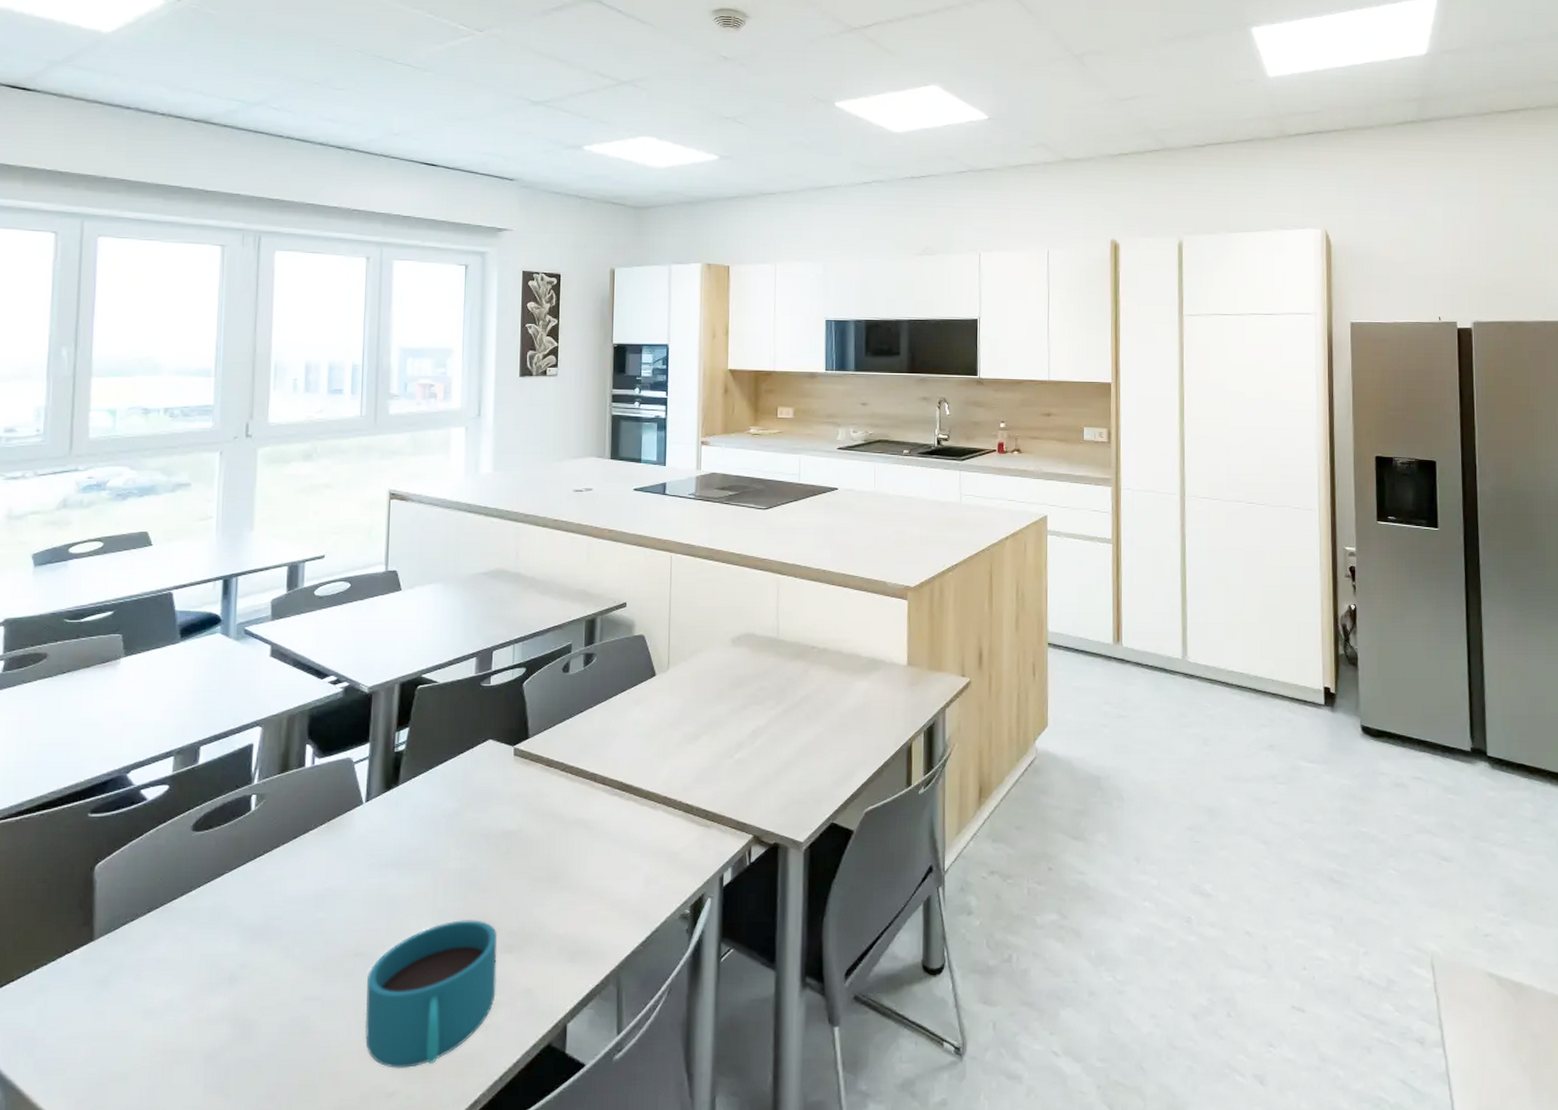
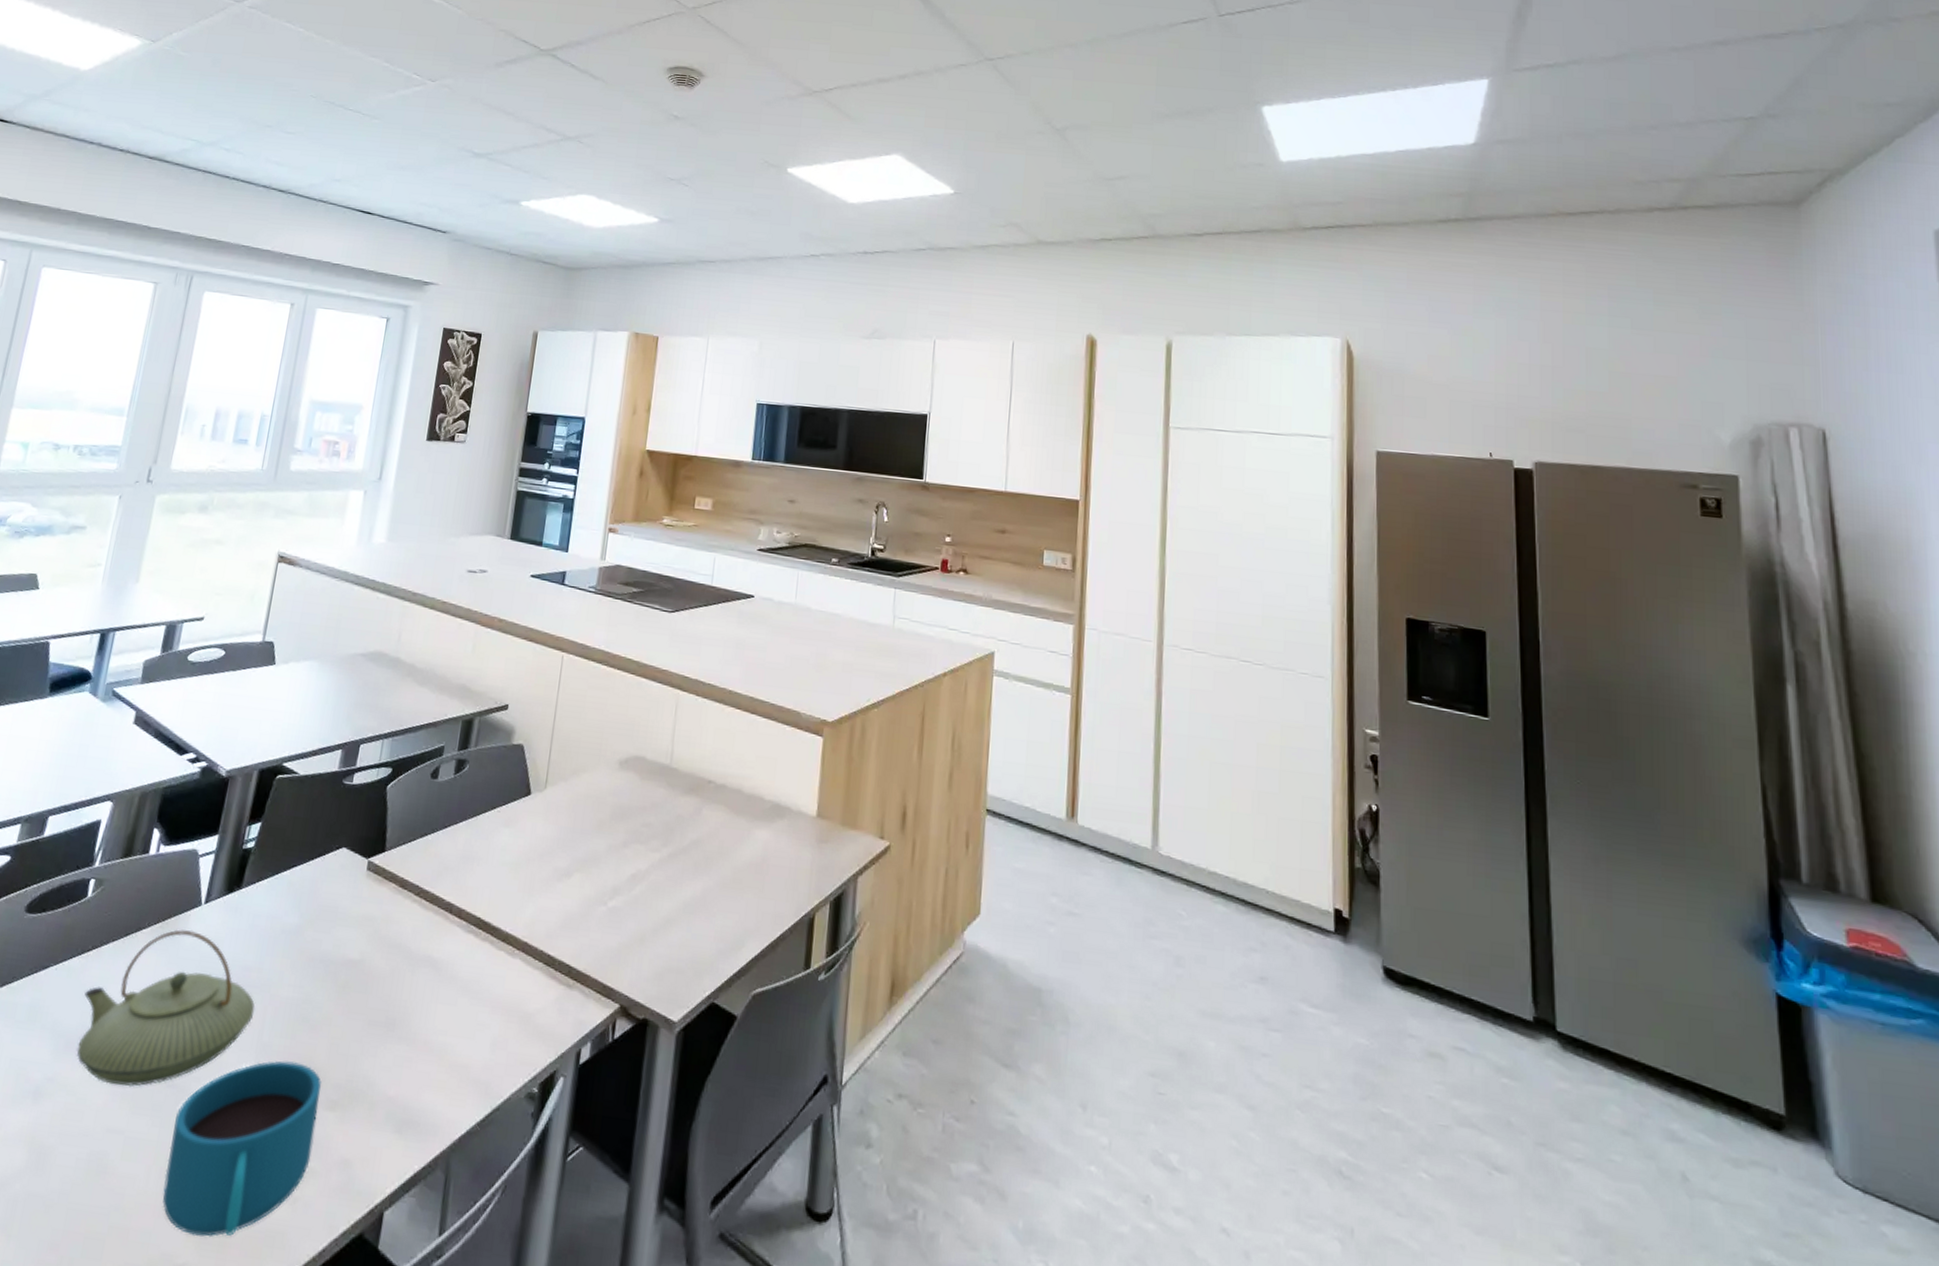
teapot: none [263,825,427,962] -> present [77,929,256,1087]

